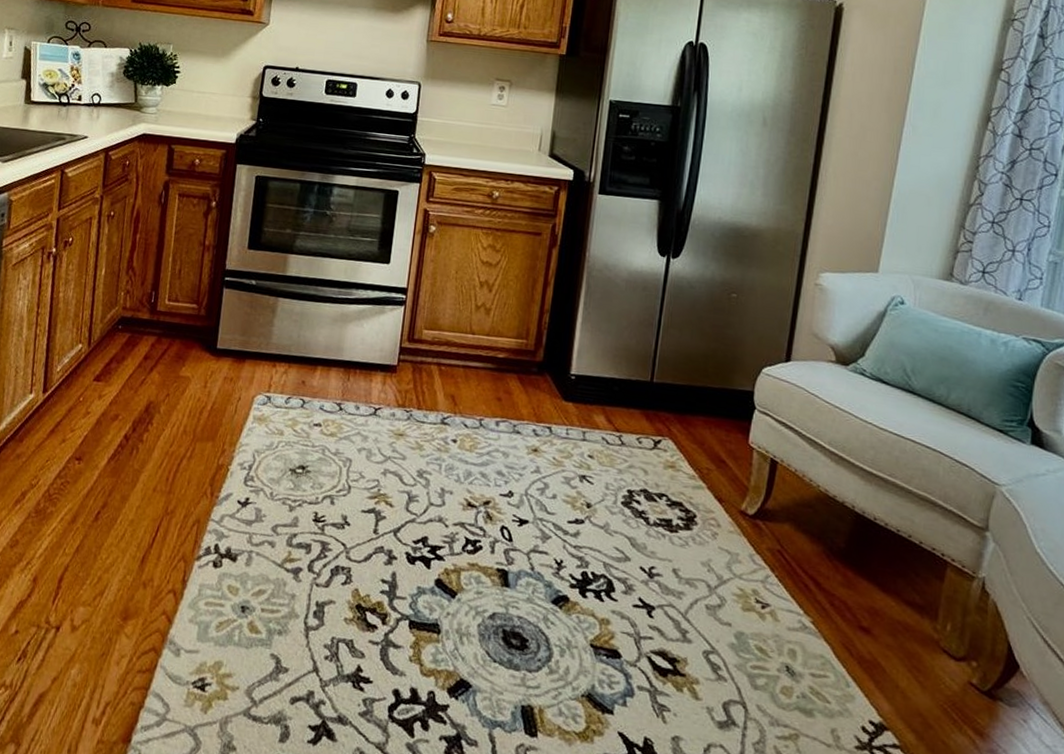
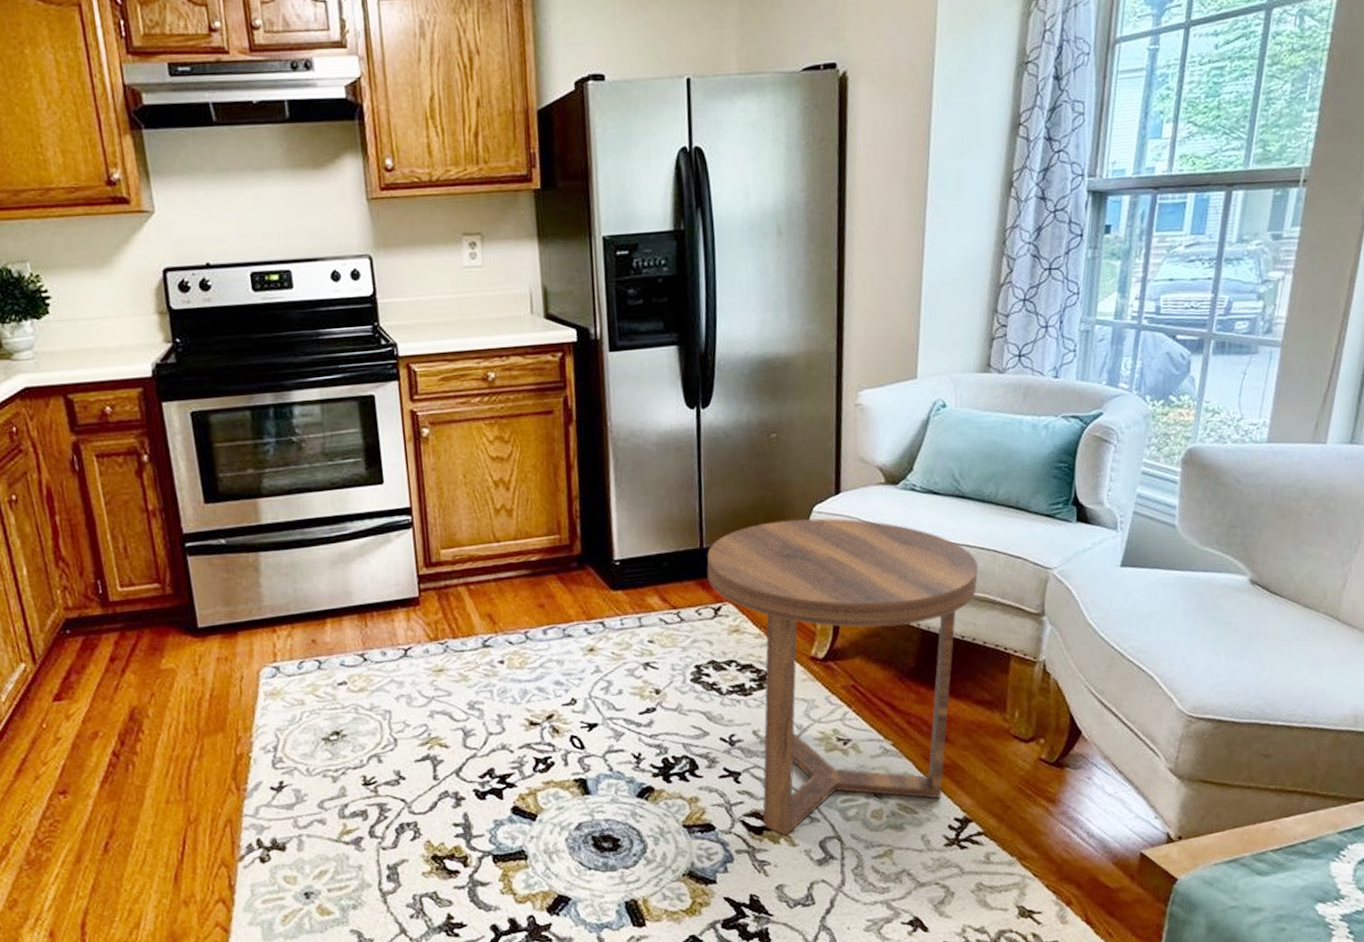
side table: none [652,371,921,694] -> present [707,518,978,836]

